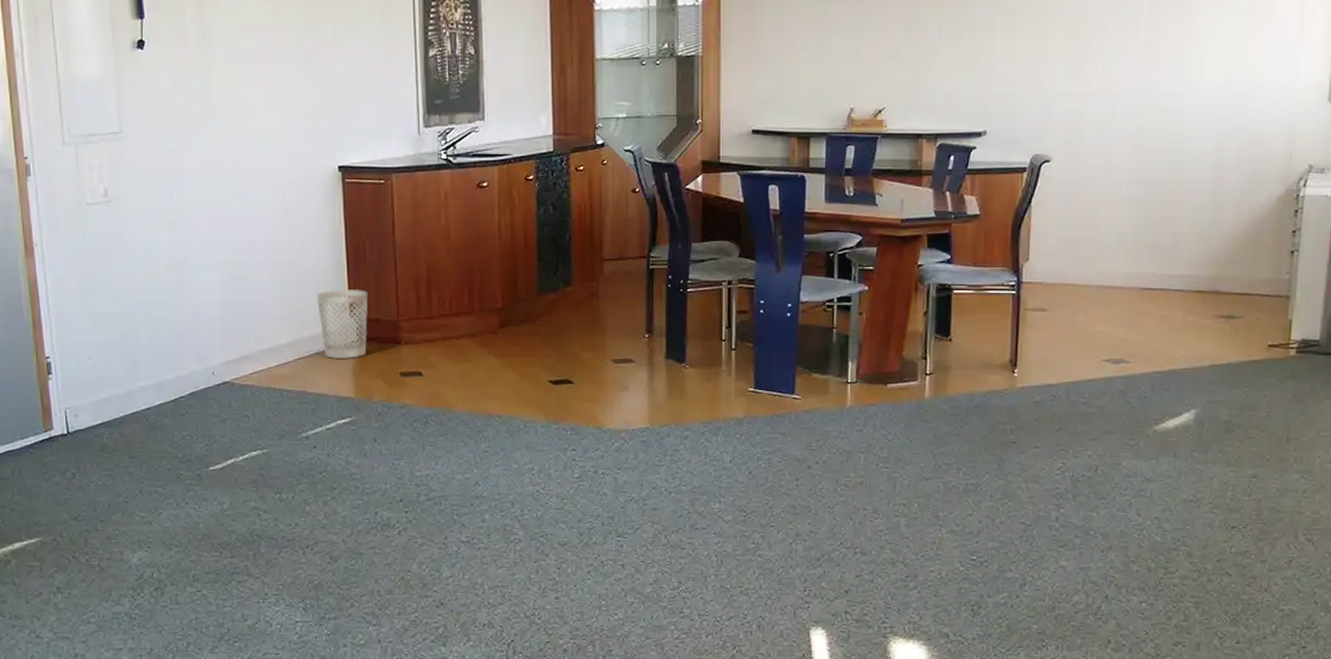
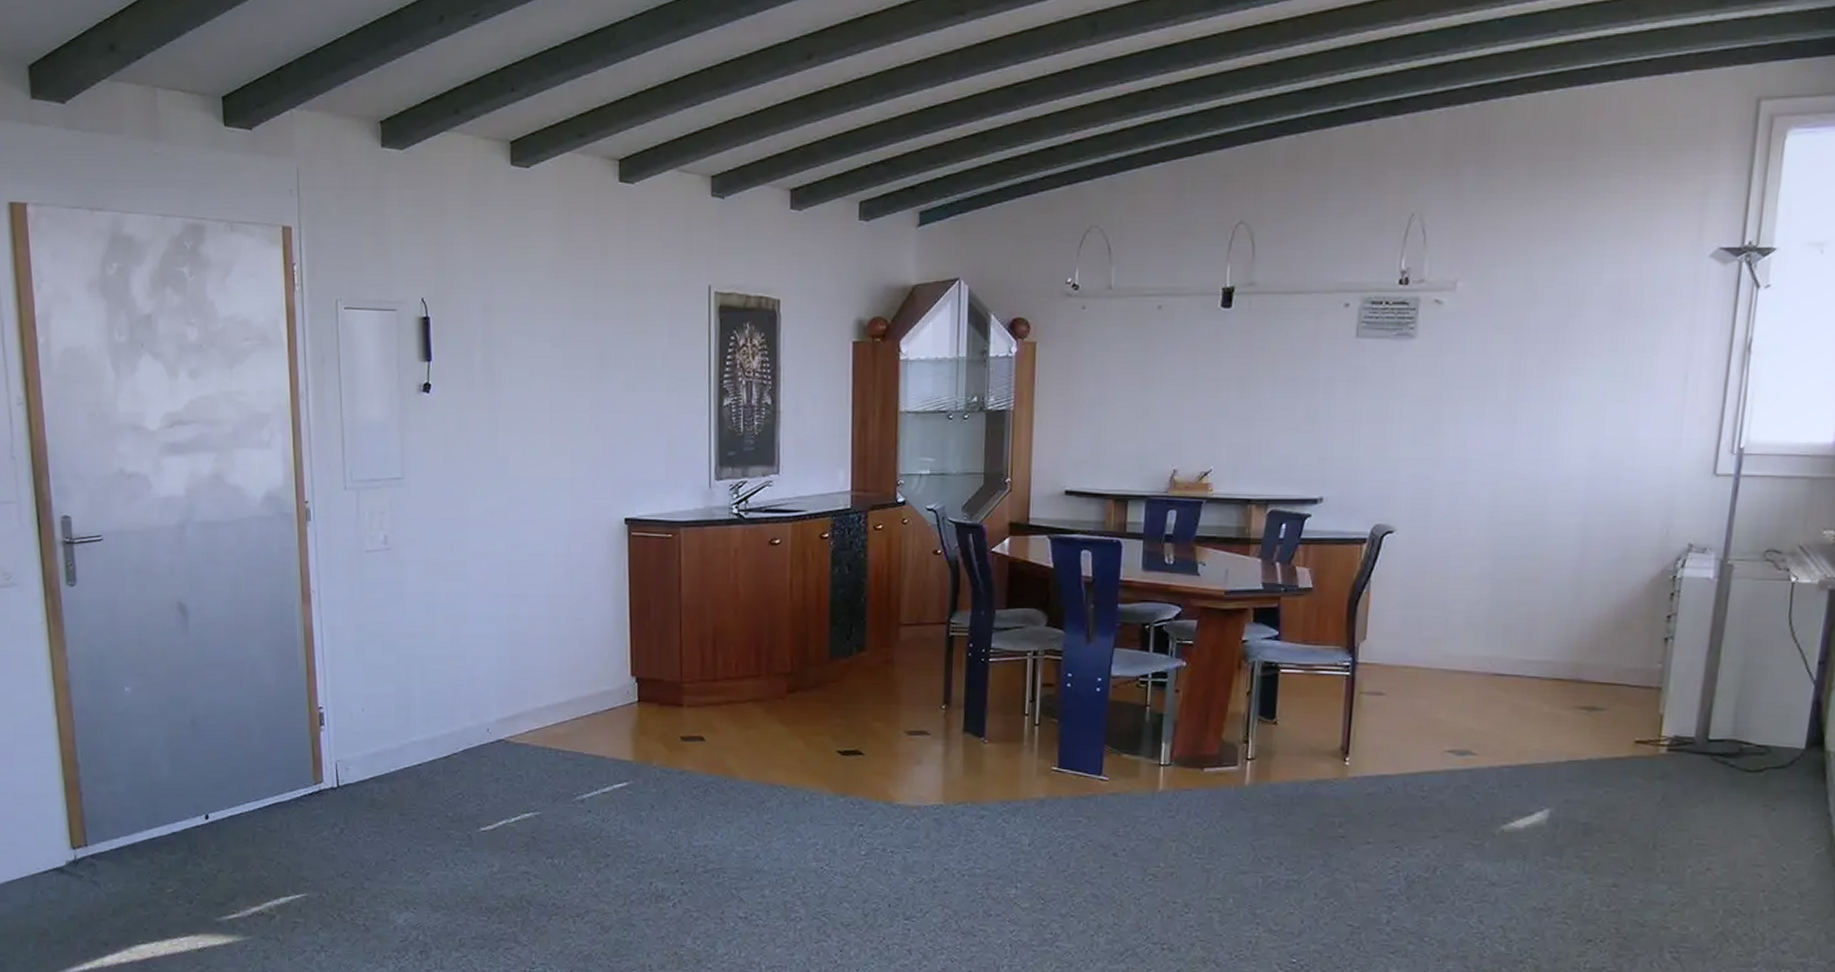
wastebasket: present [317,289,369,359] -> none [597,647,651,720]

